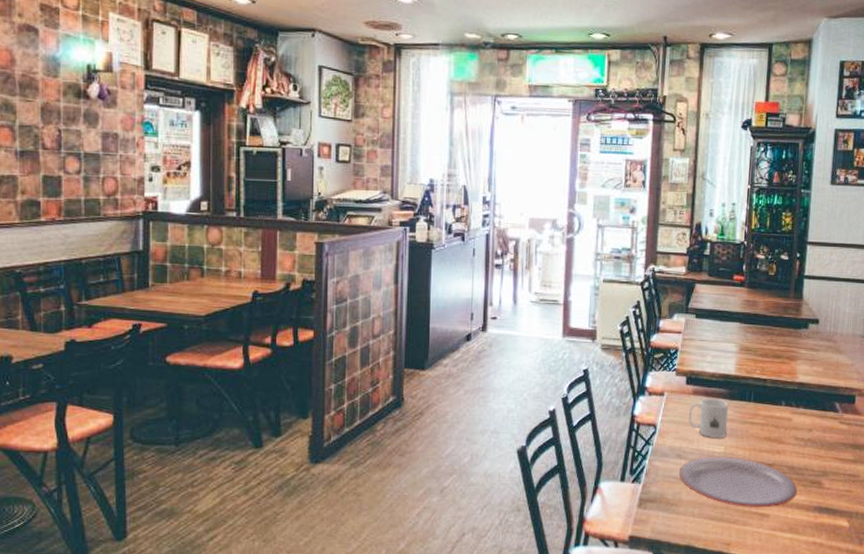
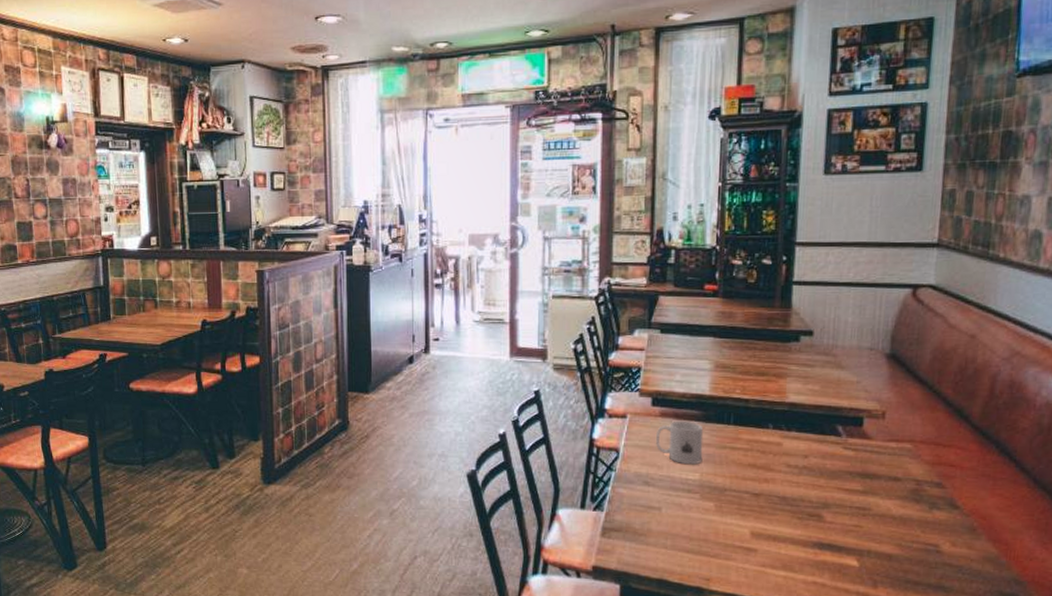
plate: present [679,456,797,508] -> none [647,483,791,542]

